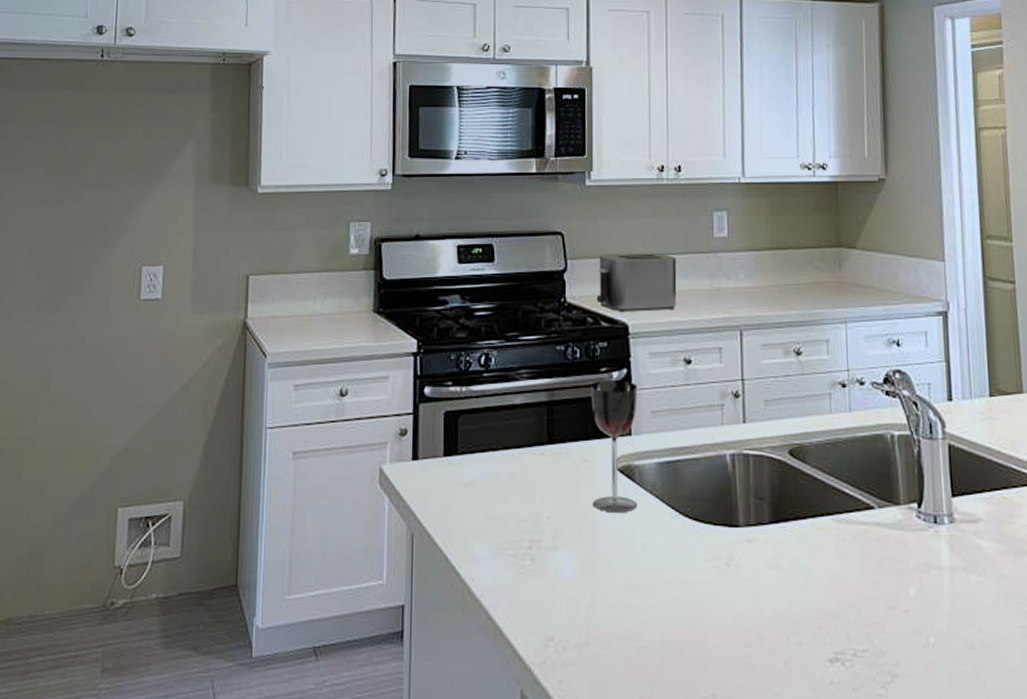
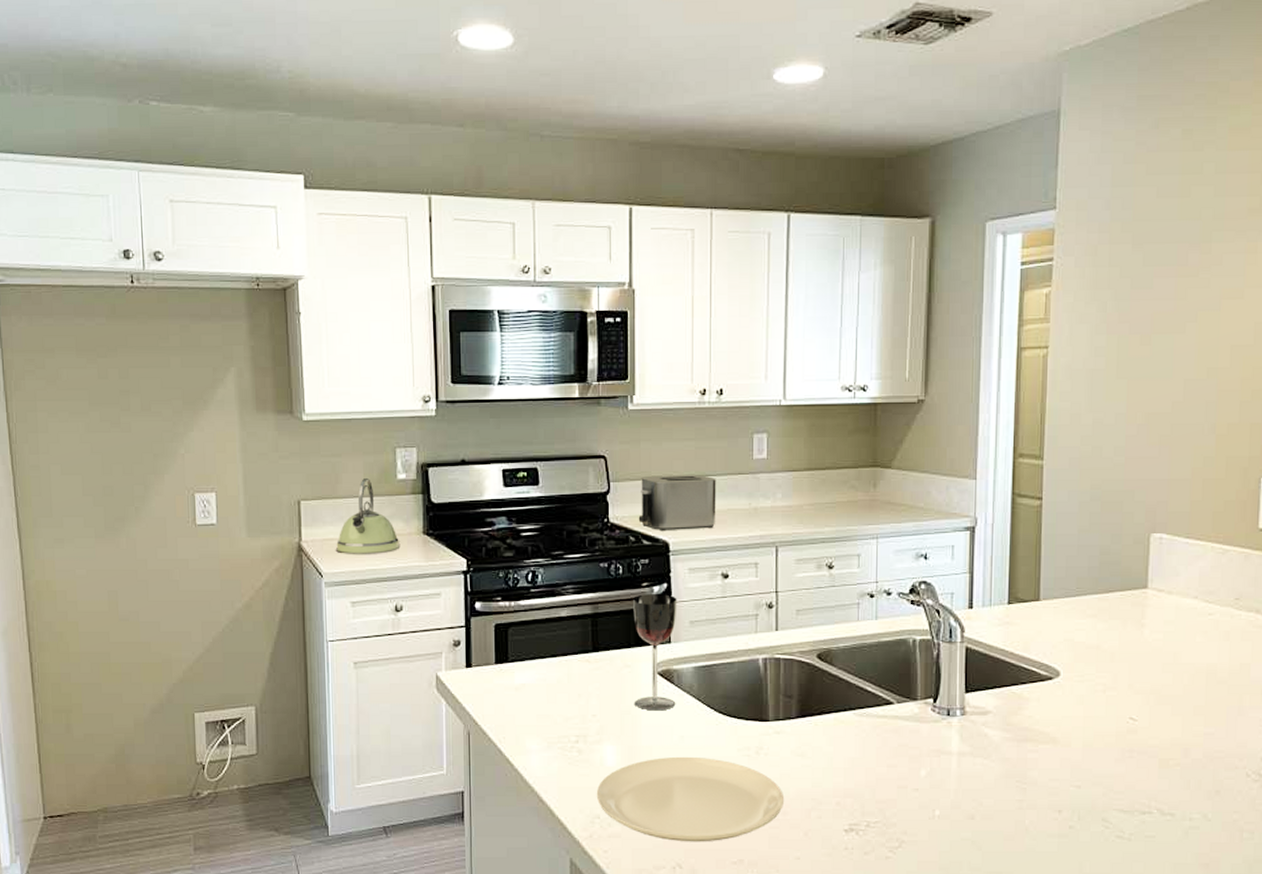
kettle: none [281,252,349,334] -> present [335,477,401,555]
plate: none [550,567,760,673] -> present [596,756,785,842]

